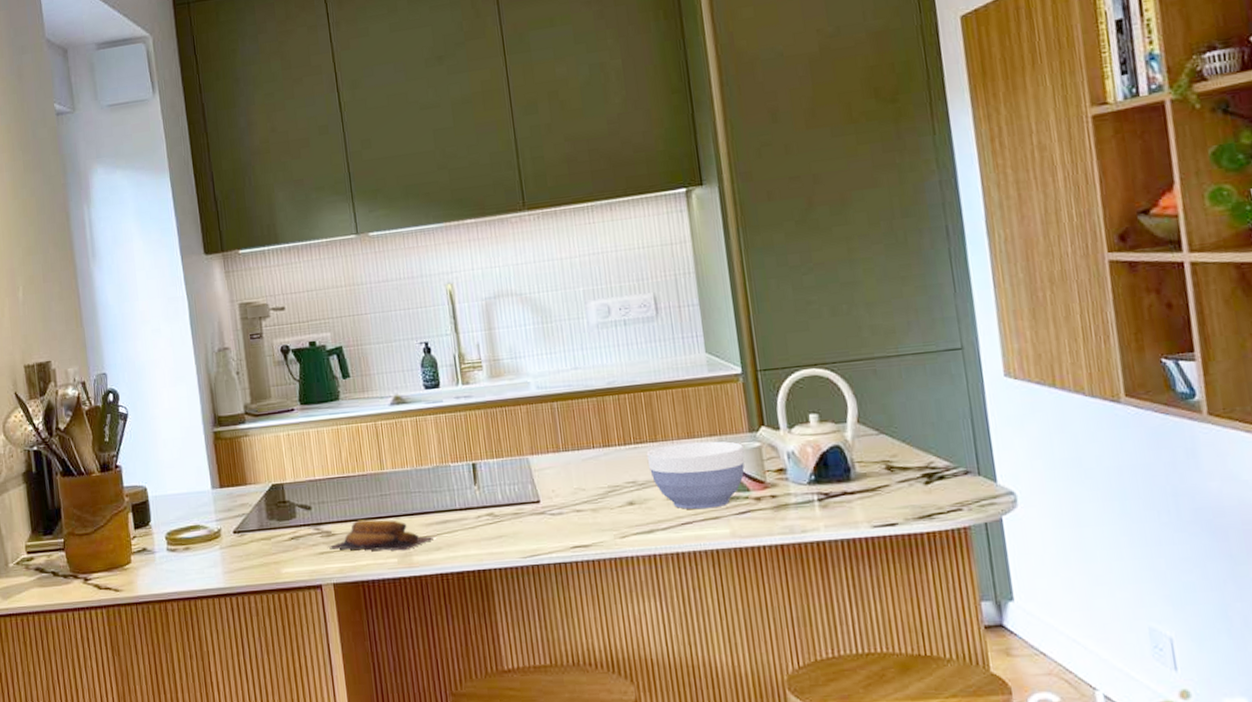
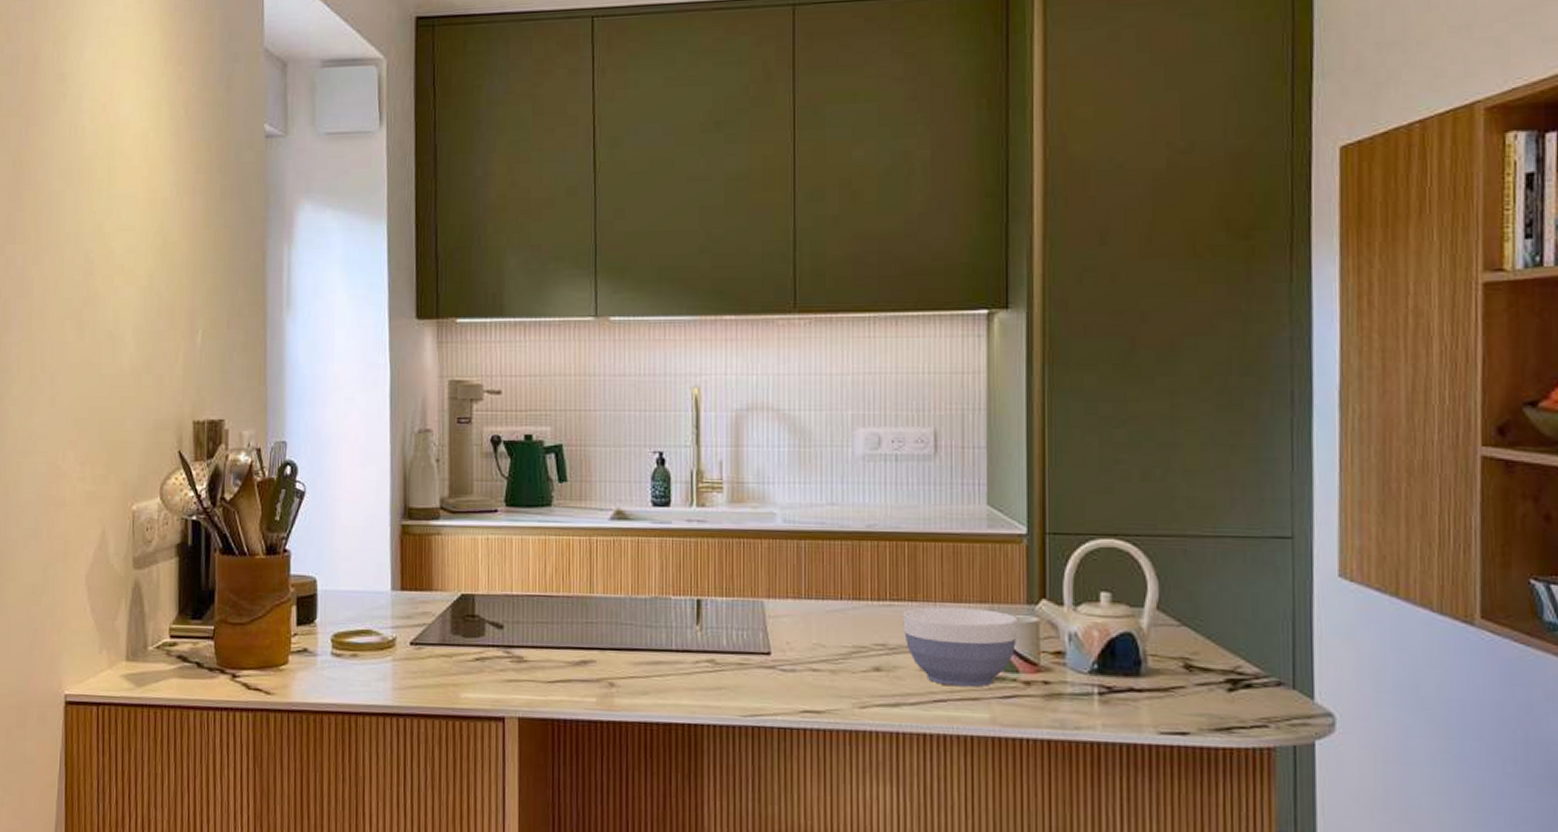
banana: present [327,519,436,551] -> none [516,648,644,691]

